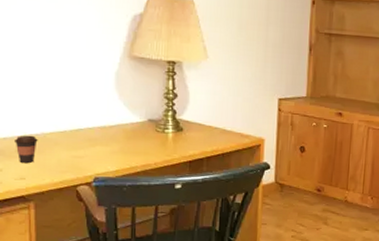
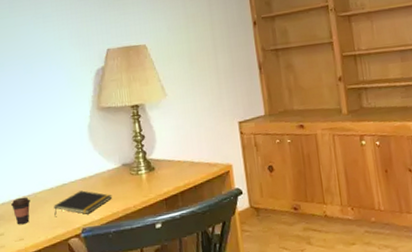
notepad: none [64,139,132,164] -> present [54,190,112,216]

